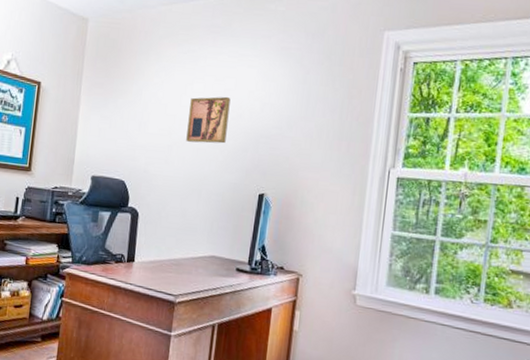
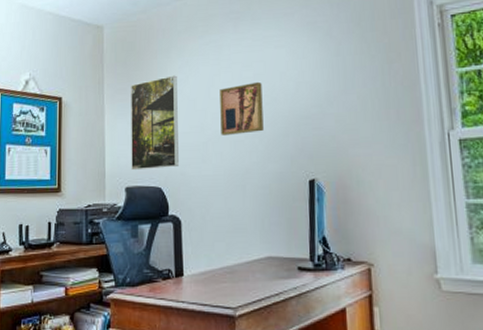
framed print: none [99,77,153,165] -> present [131,75,179,171]

